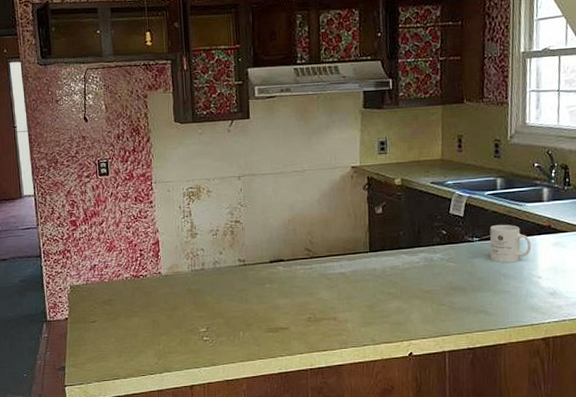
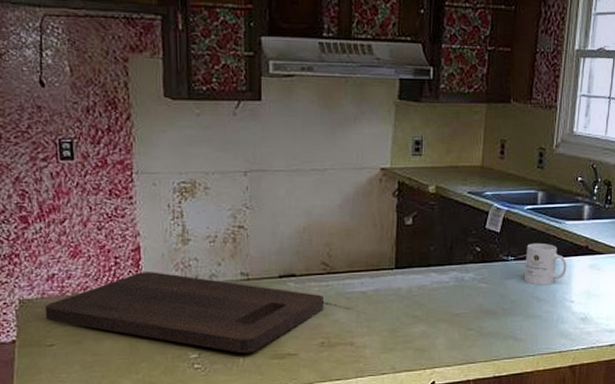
cutting board: none [88,261,309,328] -> present [44,272,324,354]

